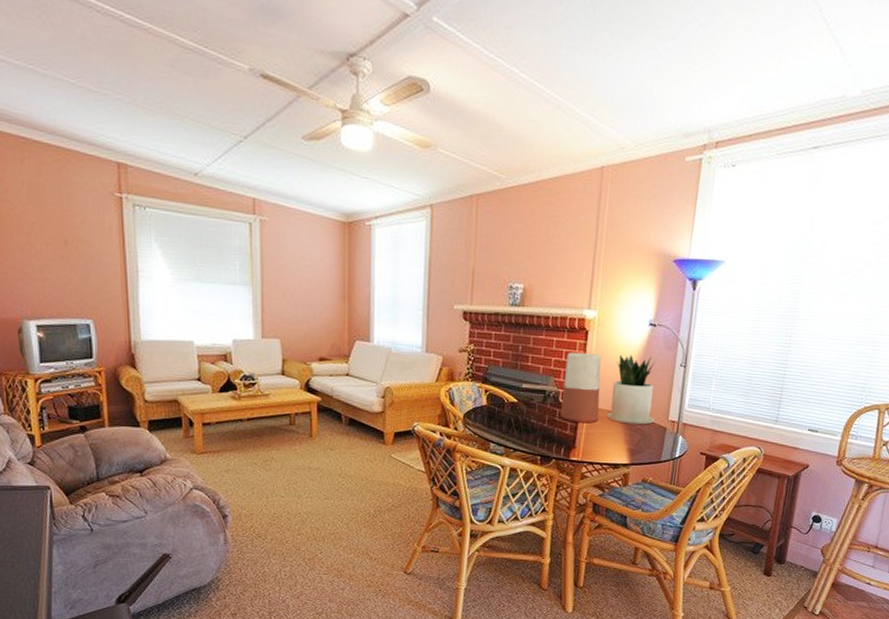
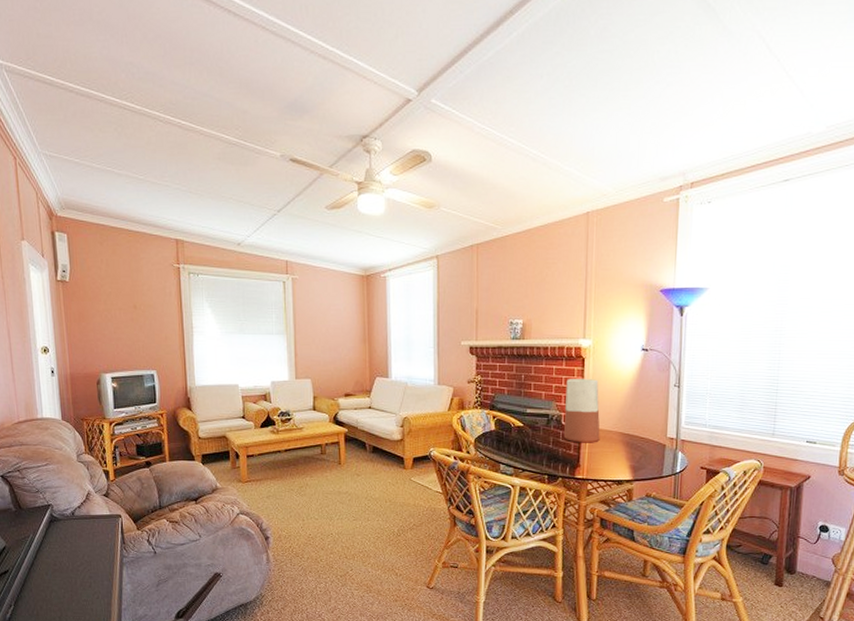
planter: present [606,355,655,426] -> none [607,378,654,444]

